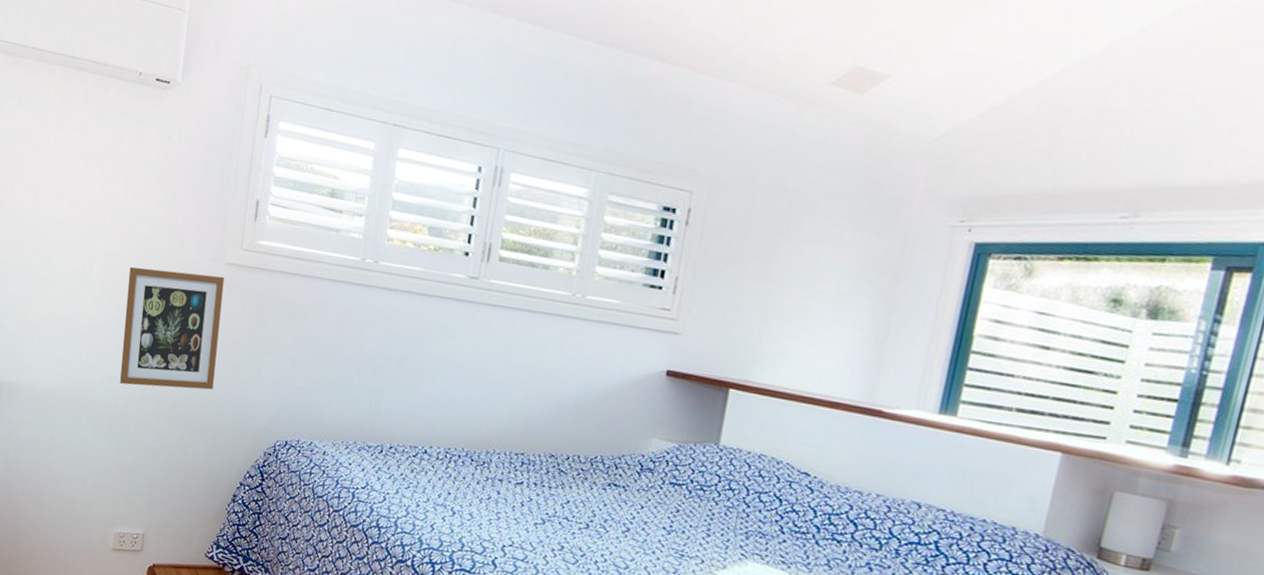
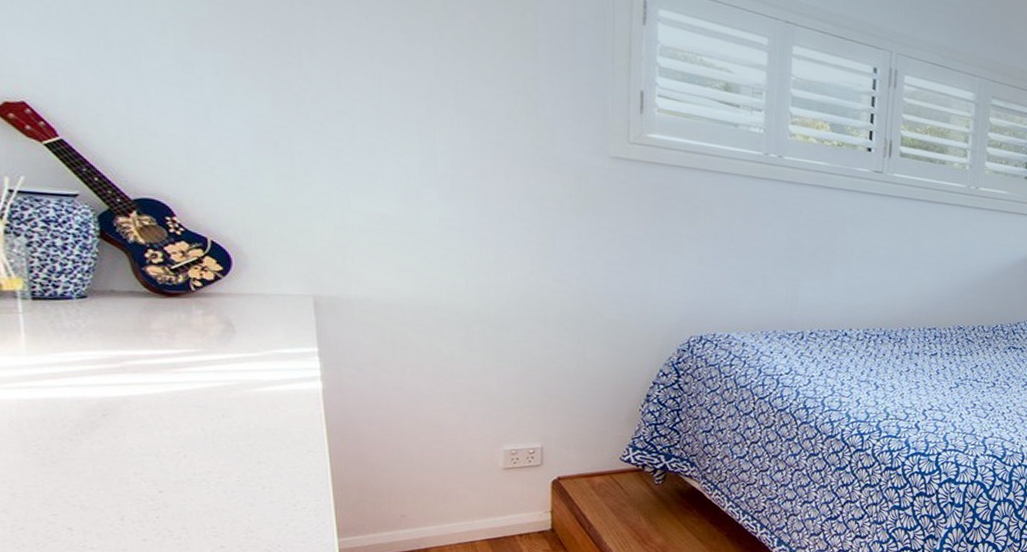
picture frame: present [120,267,225,390] -> none [487,160,611,291]

